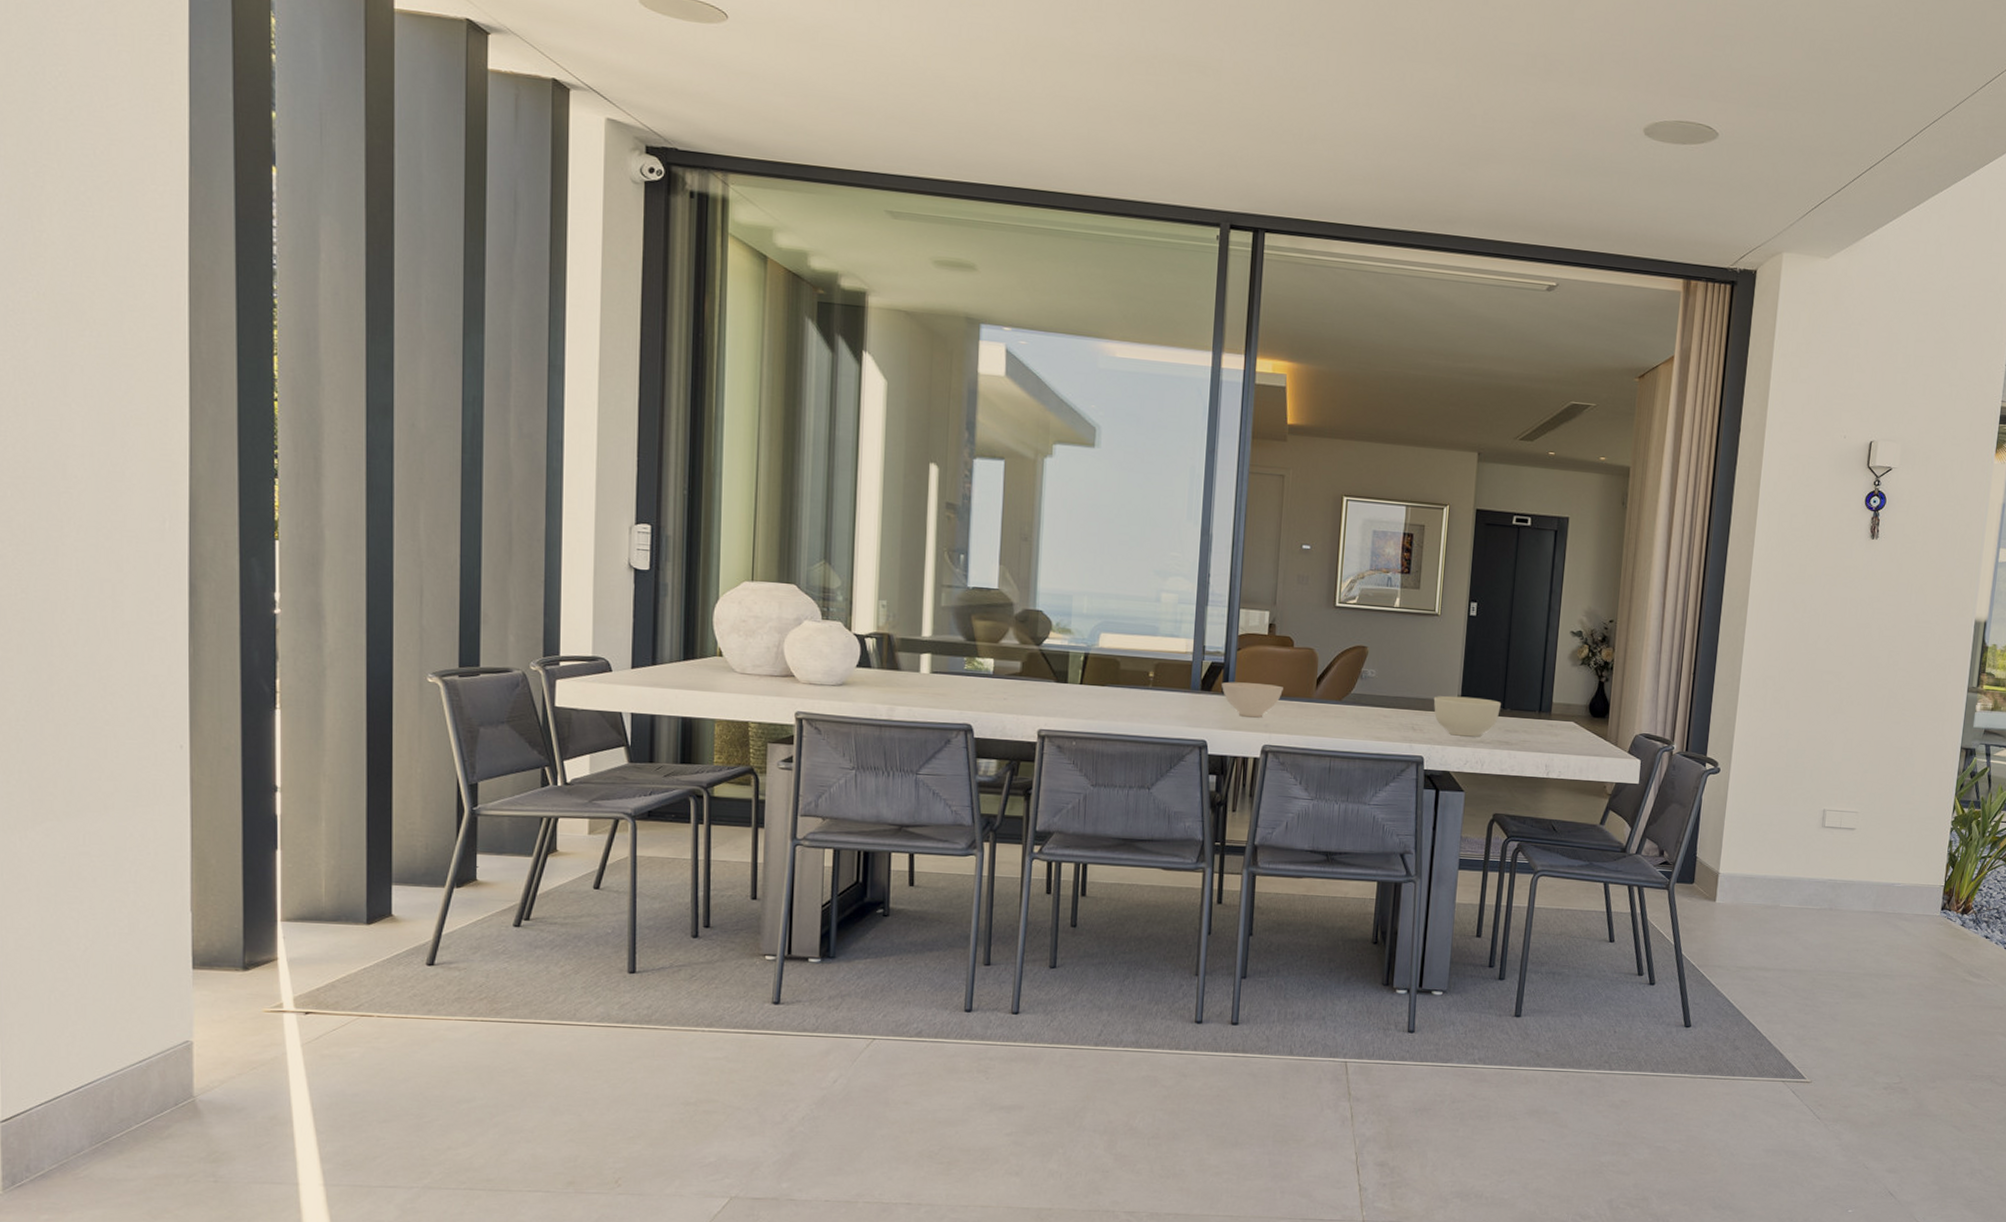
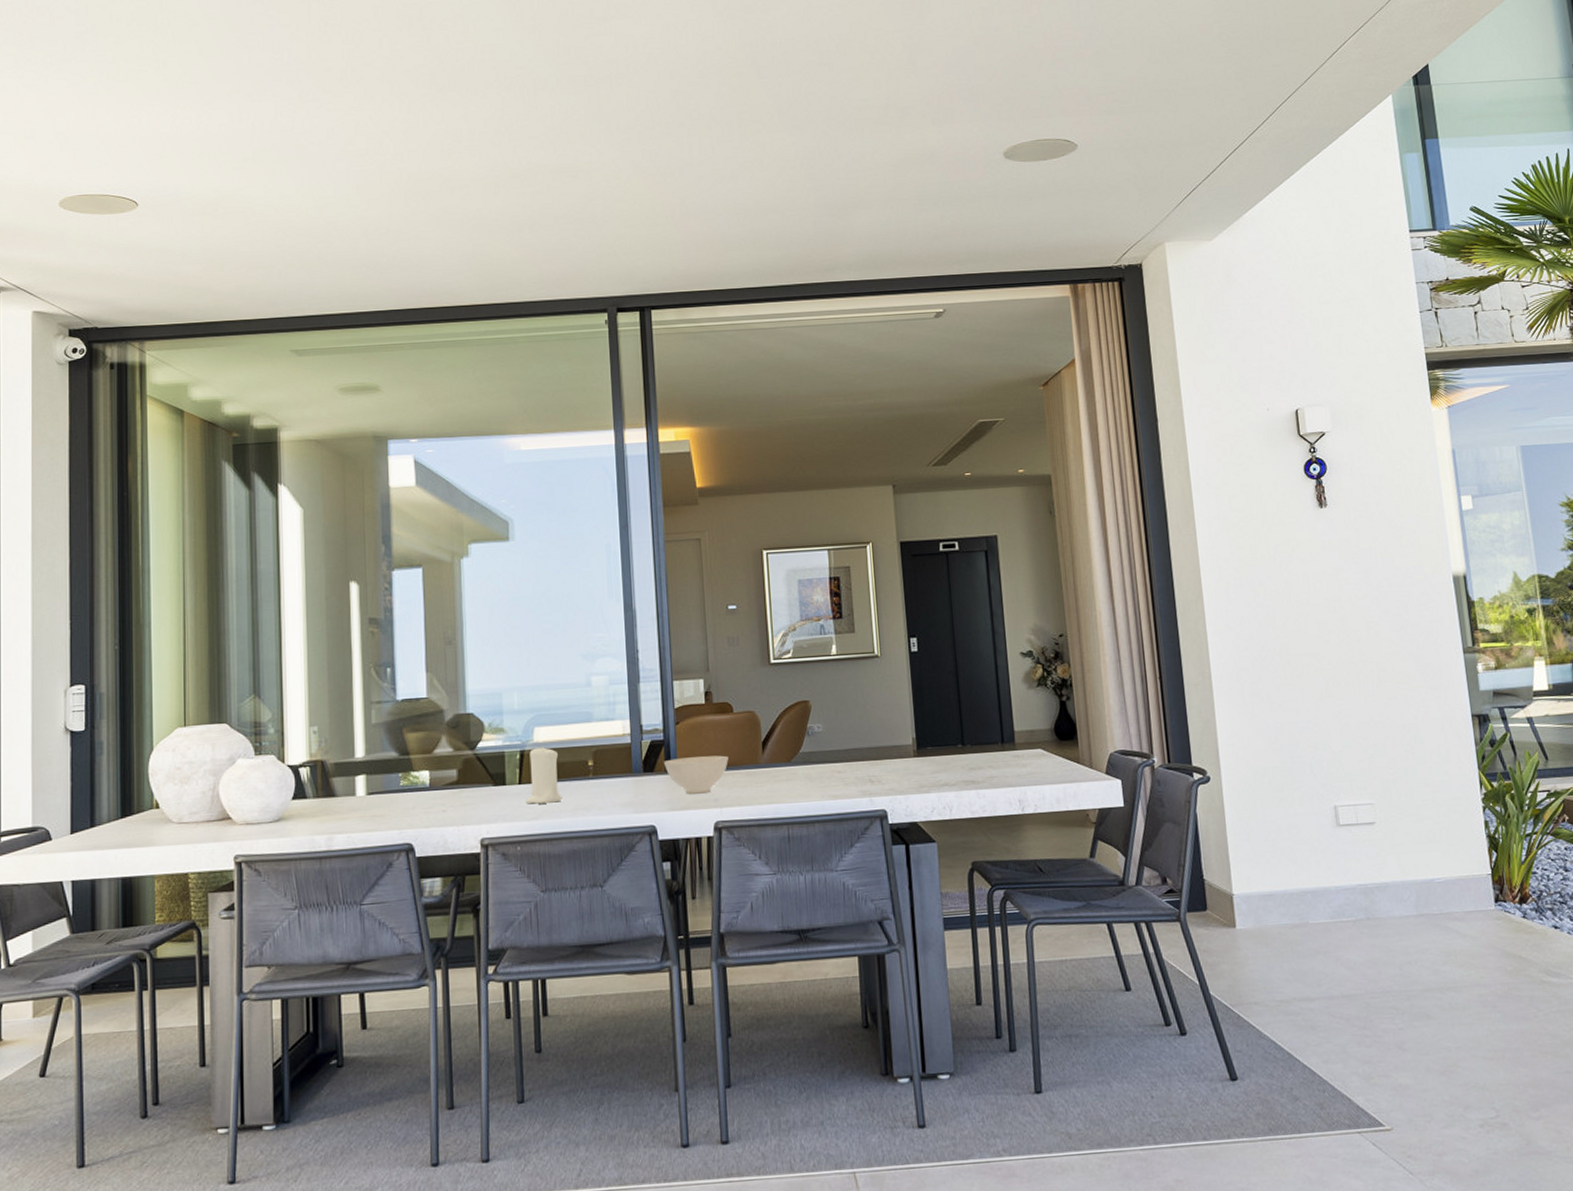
candle: none [1084,651,1121,706] -> present [525,745,563,805]
bowl: present [1433,695,1501,737] -> none [887,737,960,782]

